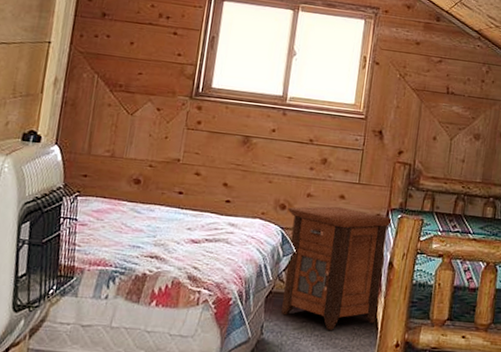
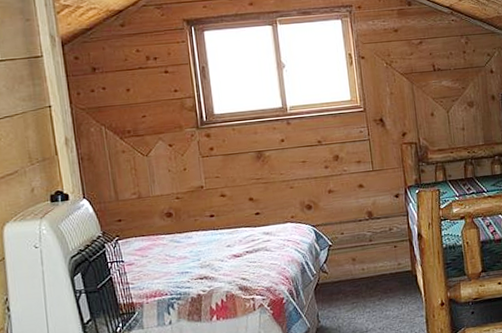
nightstand: present [281,206,393,330] -> none [313,194,418,305]

